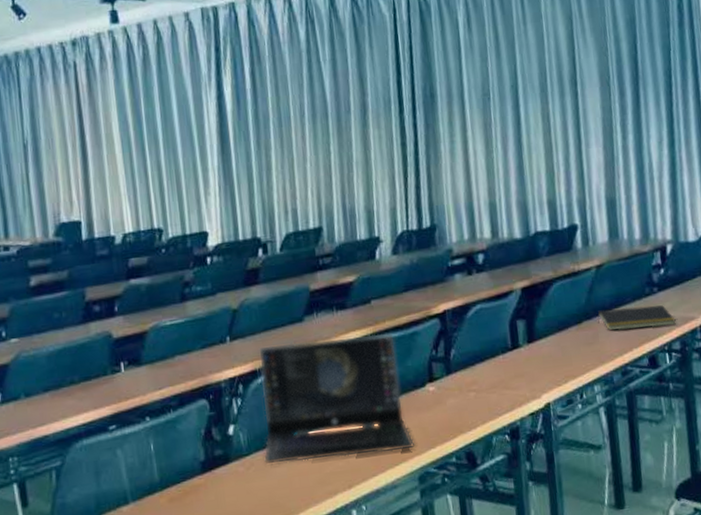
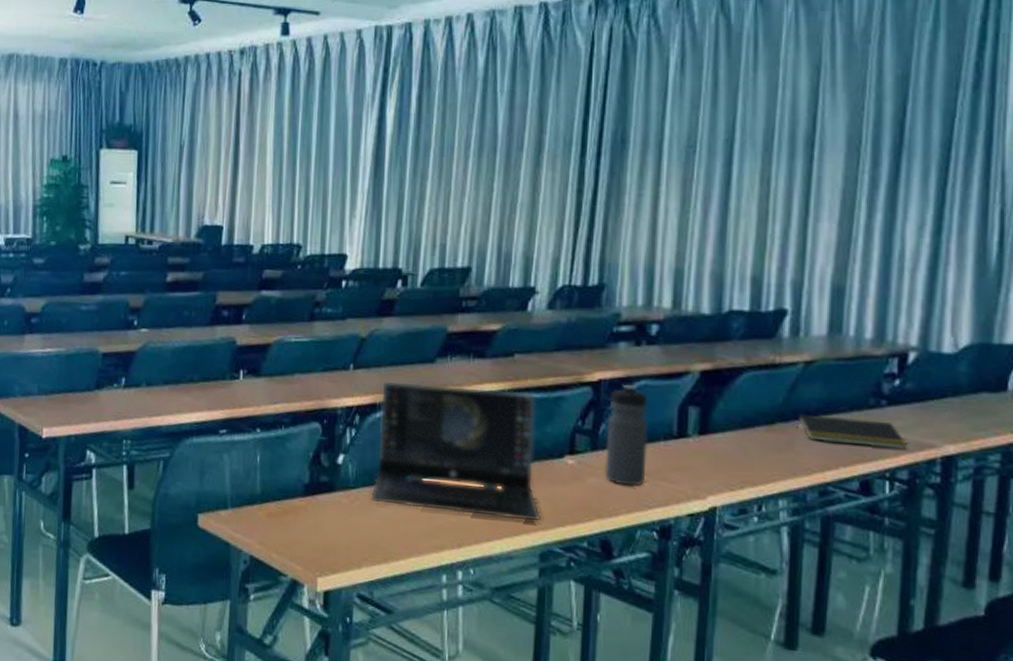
water bottle: none [455,309,493,401] -> present [604,384,648,486]

